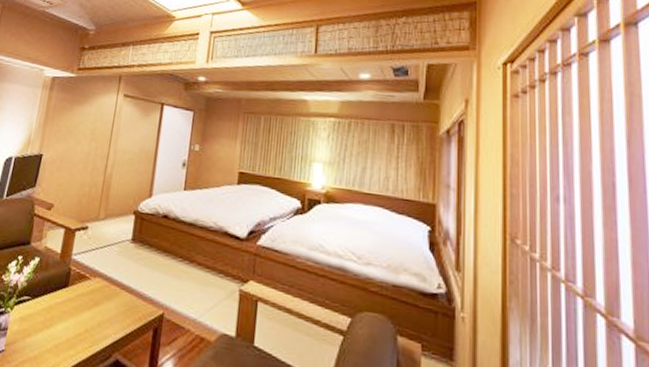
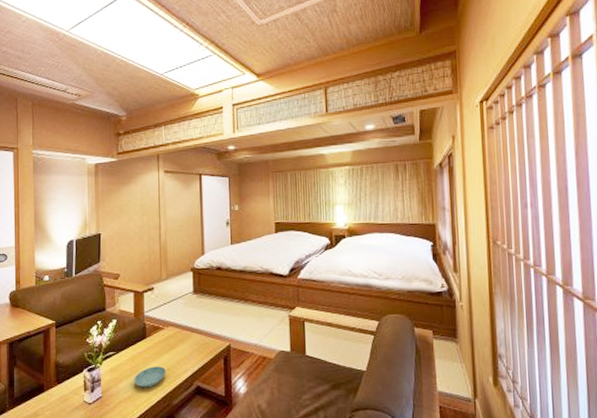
saucer: none [44,323,83,350] -> present [134,366,166,388]

